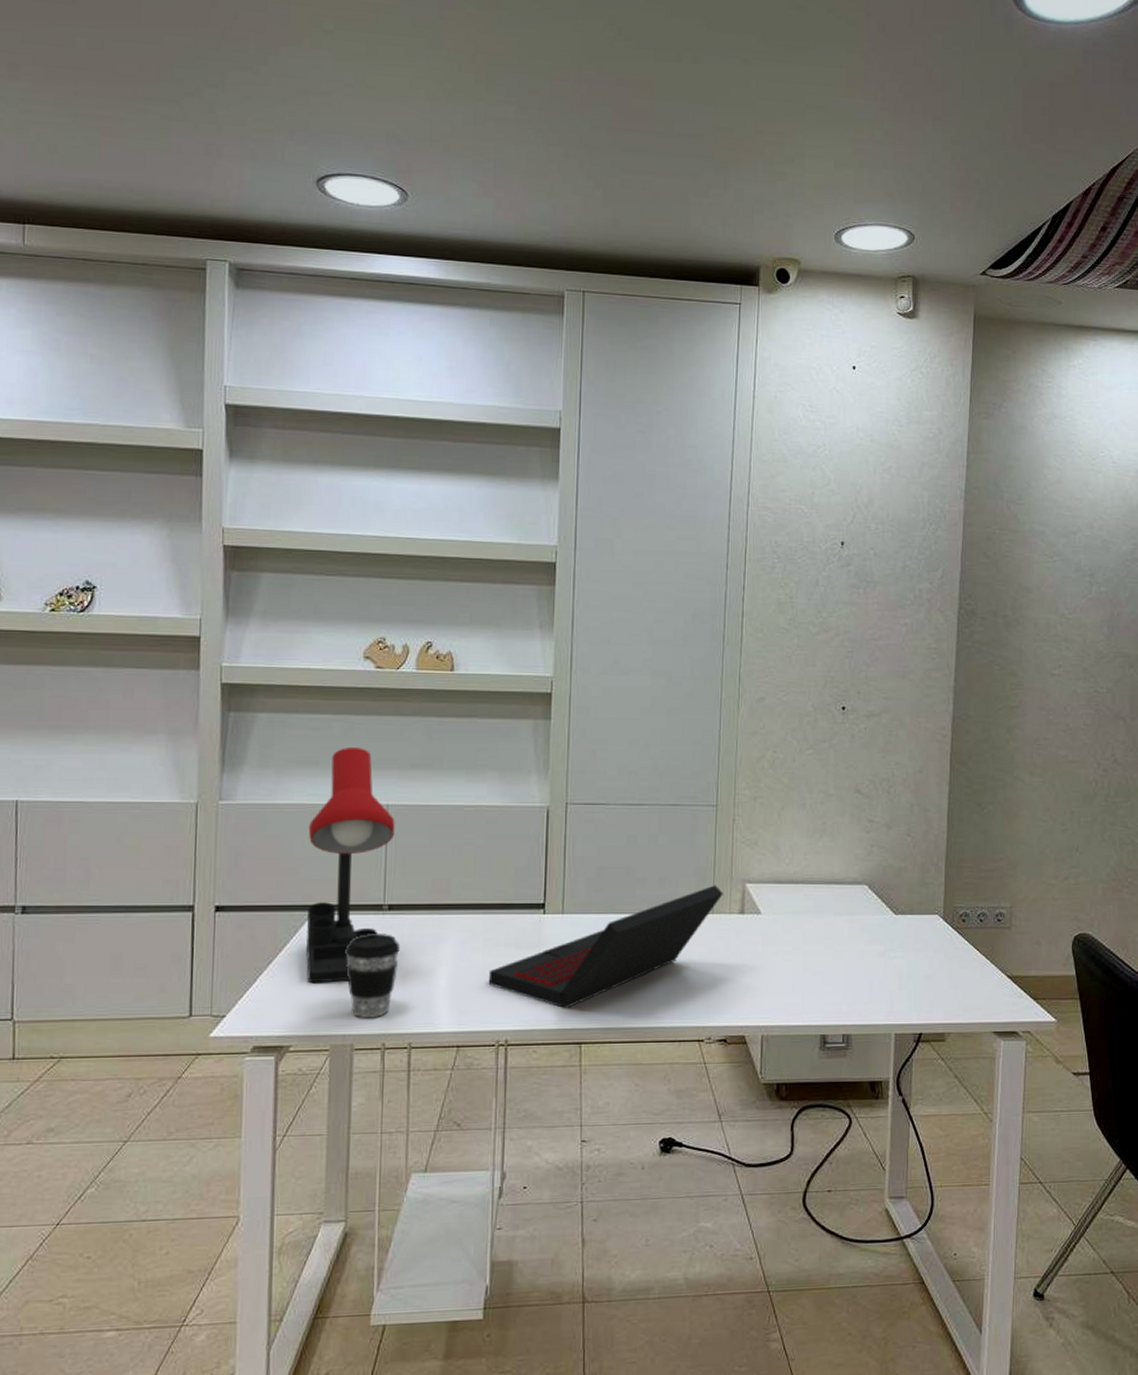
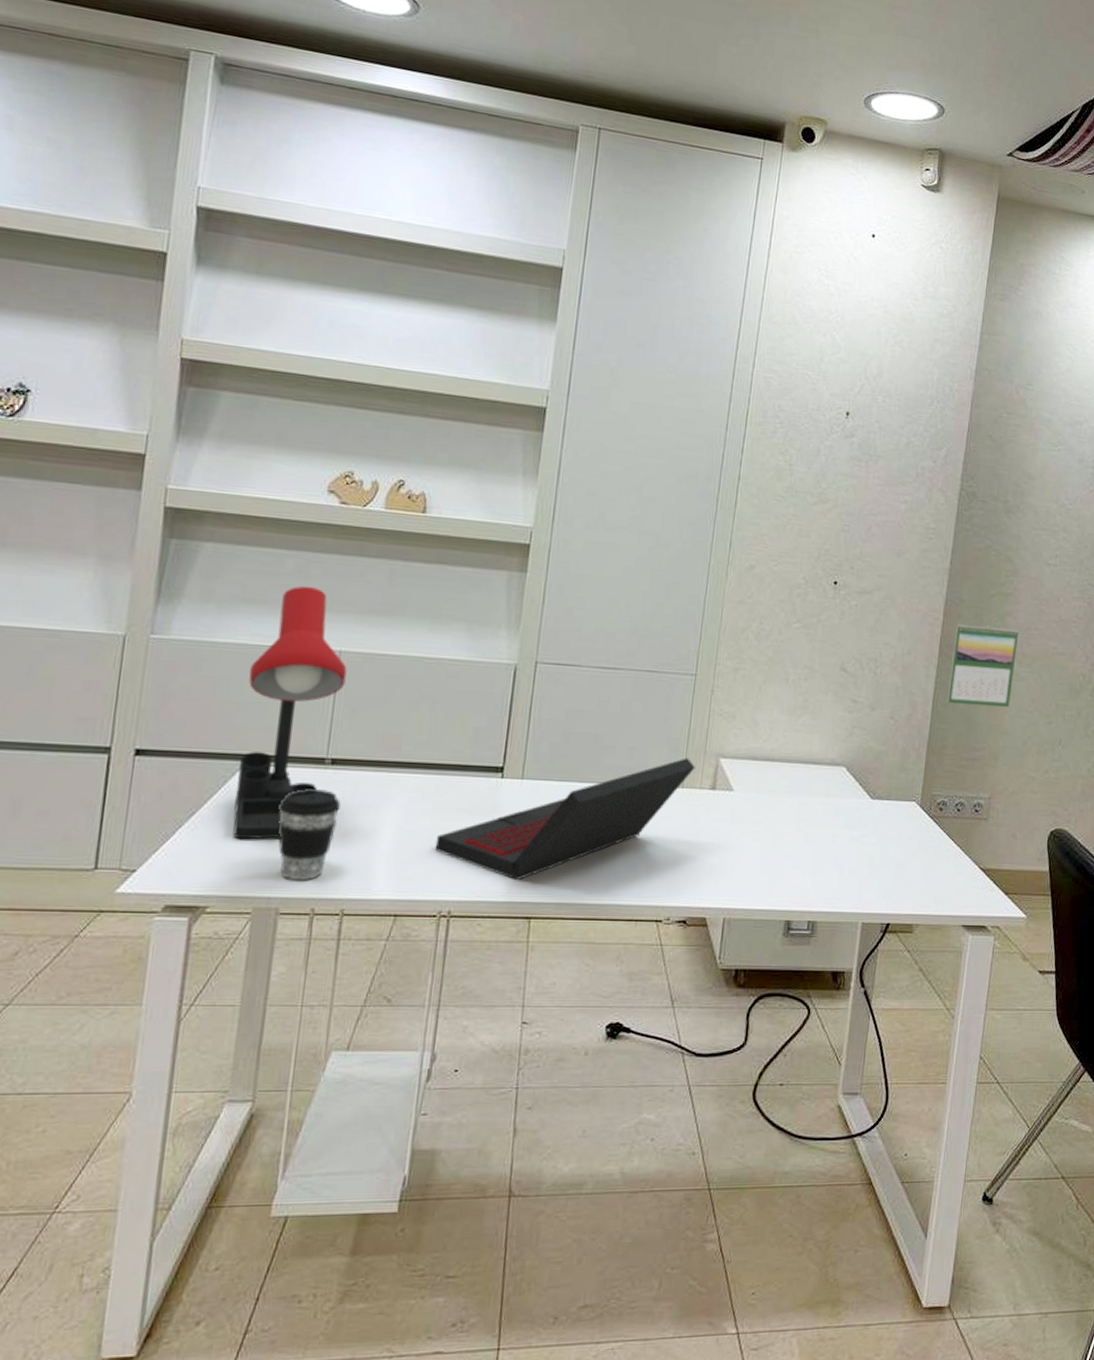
calendar: none [962,739,1027,818] -> present [948,624,1018,708]

